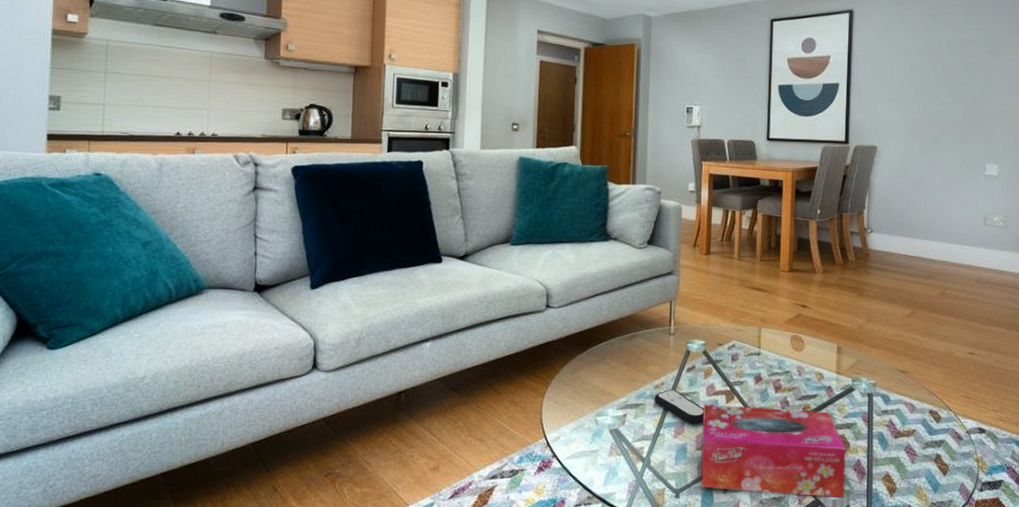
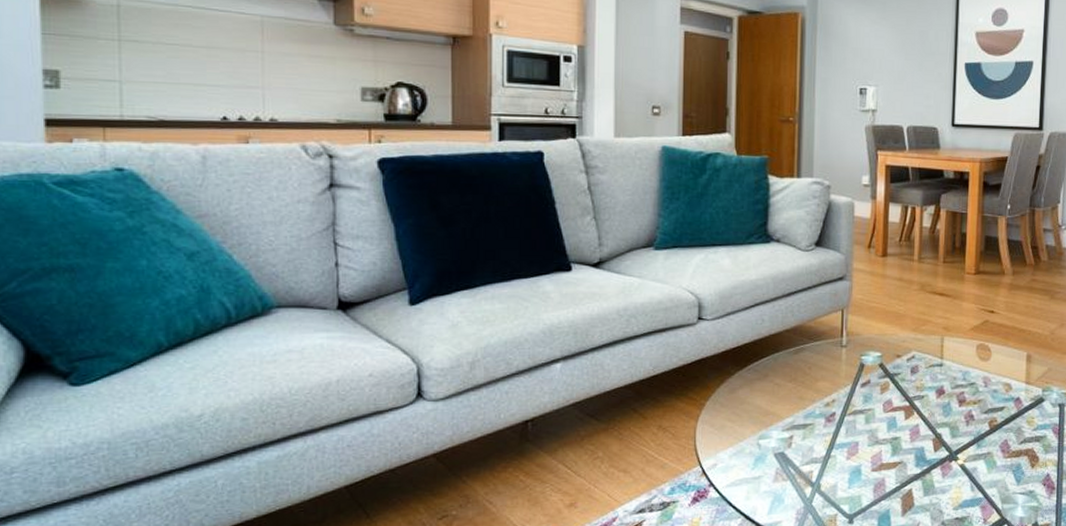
remote control: present [654,389,704,424] -> none [824,406,880,444]
tissue box: present [701,404,846,499] -> none [877,421,1035,515]

